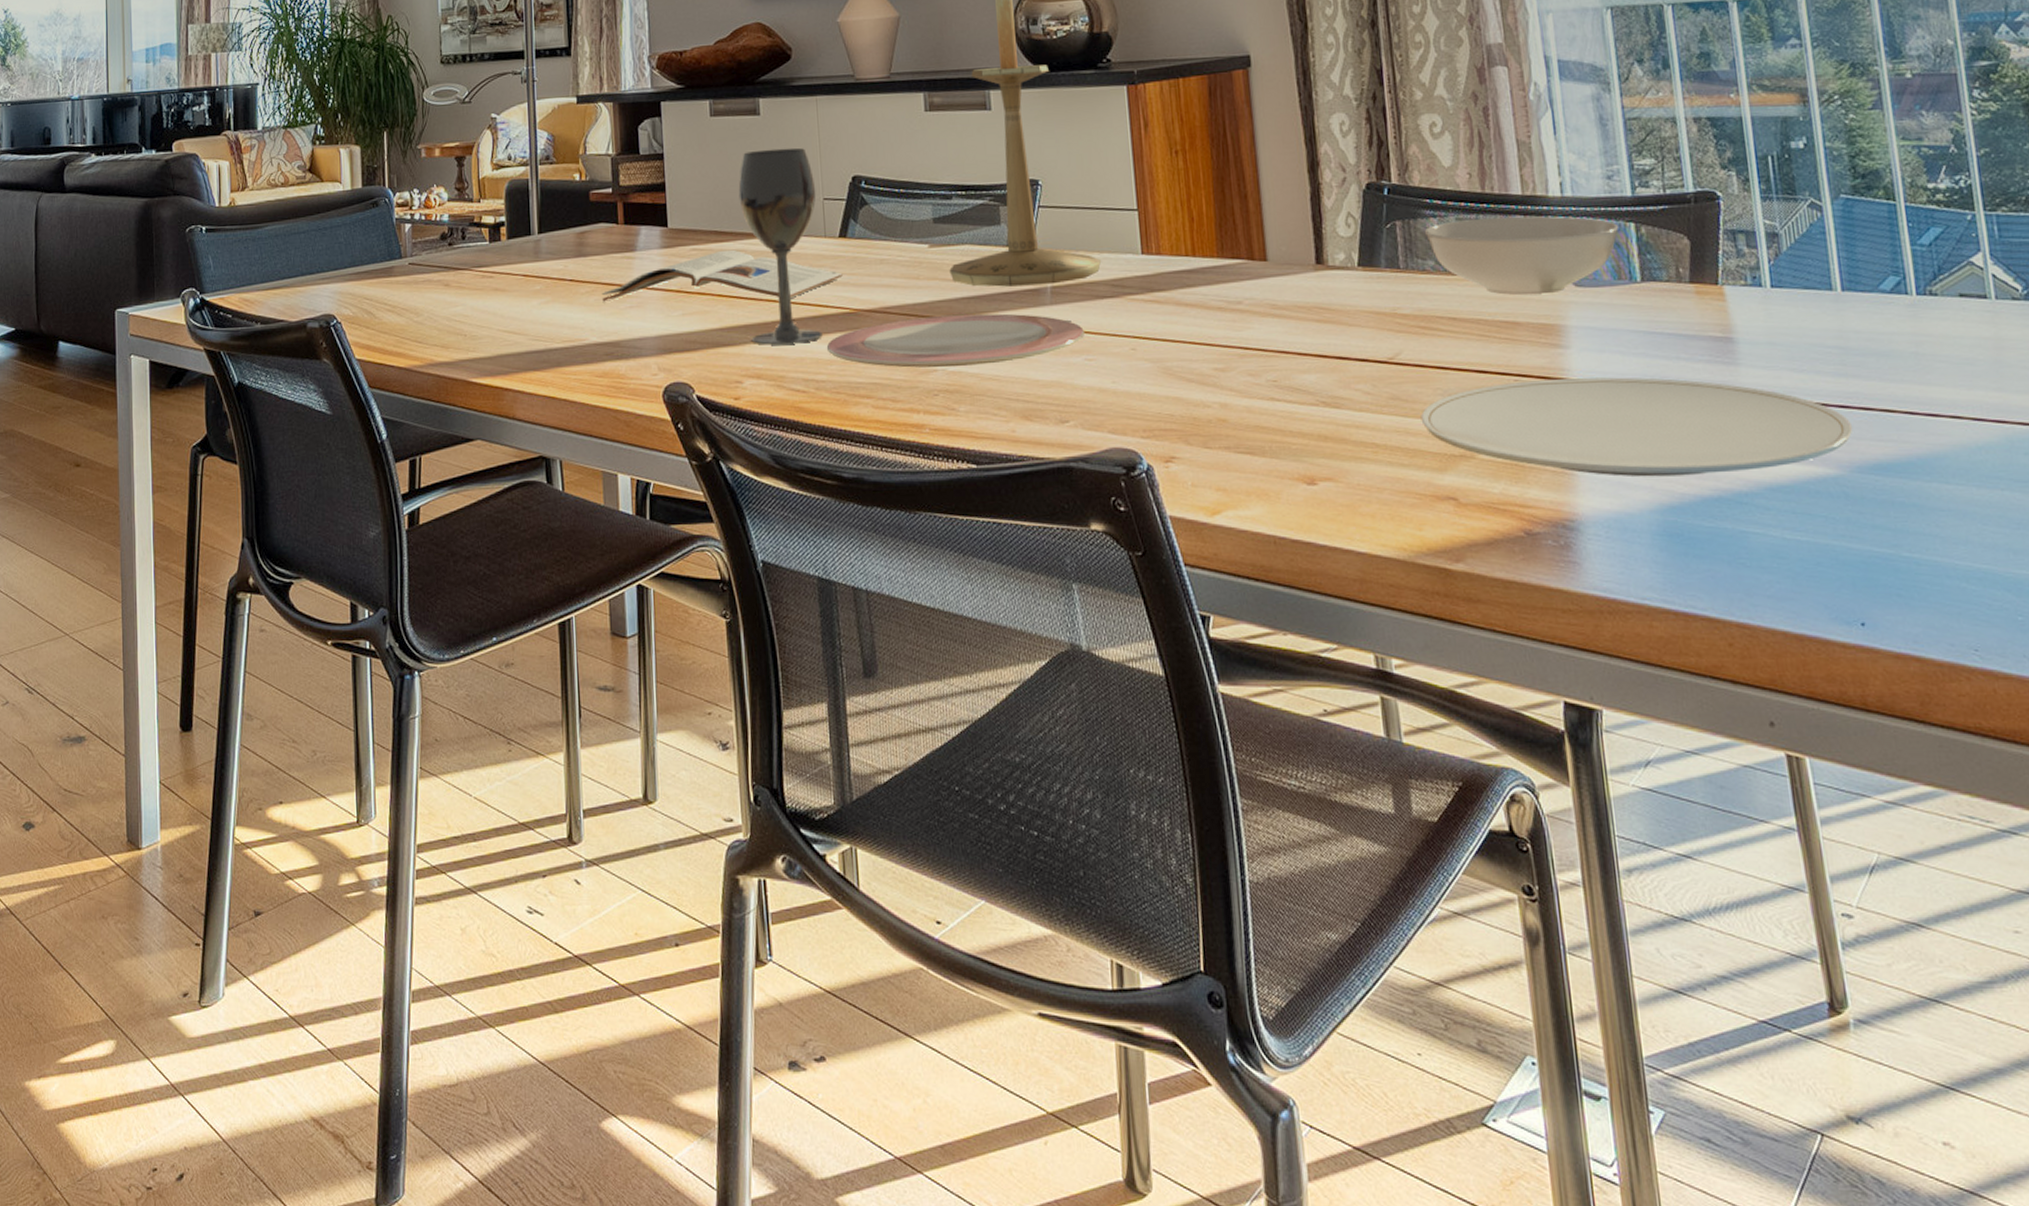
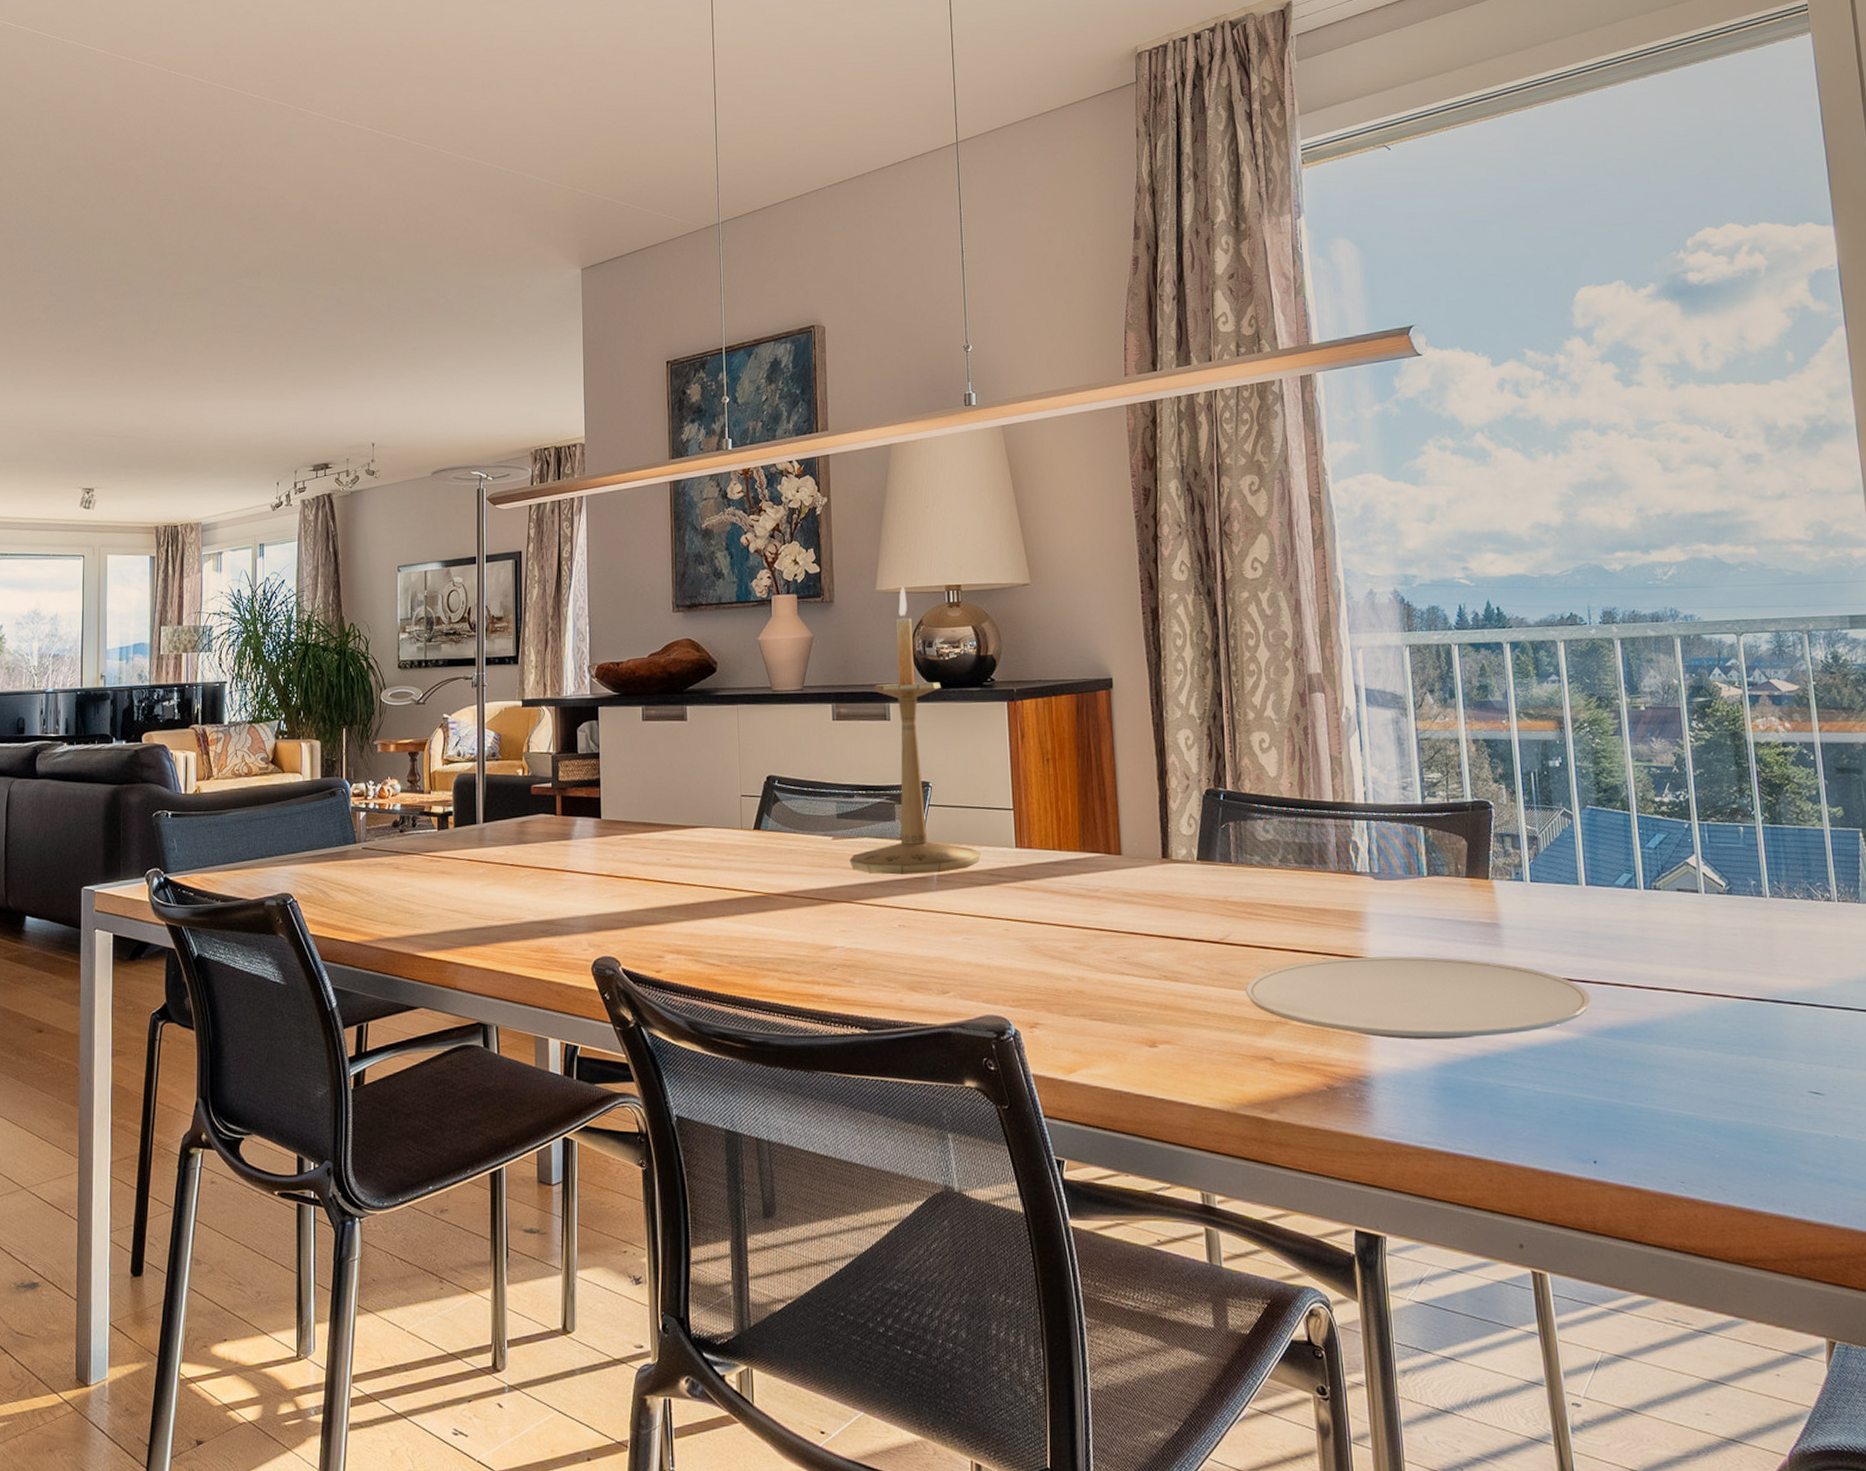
magazine: present [602,249,843,303] -> none [540,839,756,886]
wine glass: present [738,147,823,345] -> none [665,750,736,924]
plate: present [826,313,1084,368] -> none [739,898,965,945]
bowl: present [1424,216,1619,296] -> none [1252,819,1411,887]

